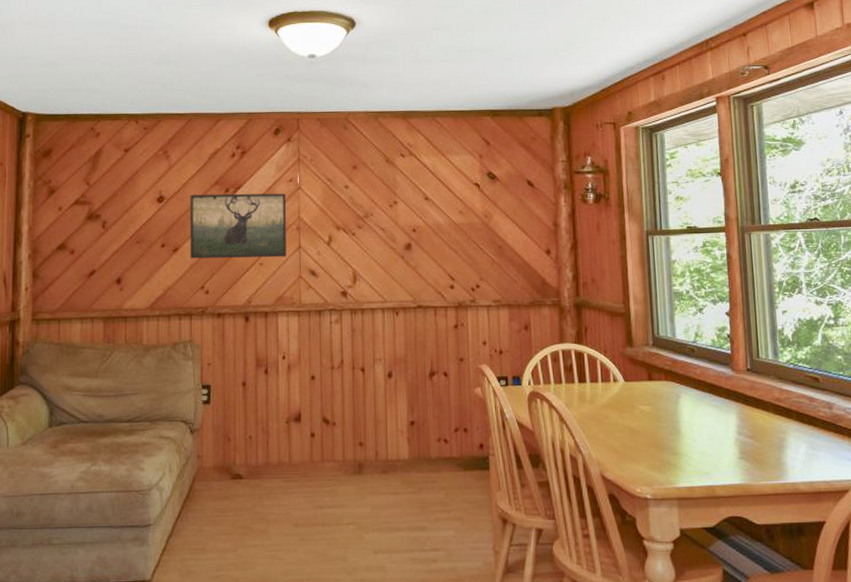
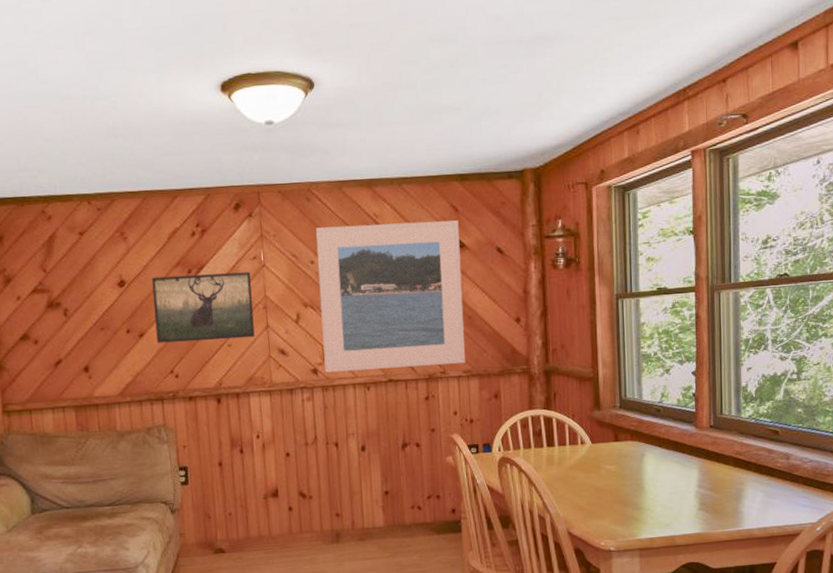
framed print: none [351,152,495,296] -> present [315,220,465,373]

